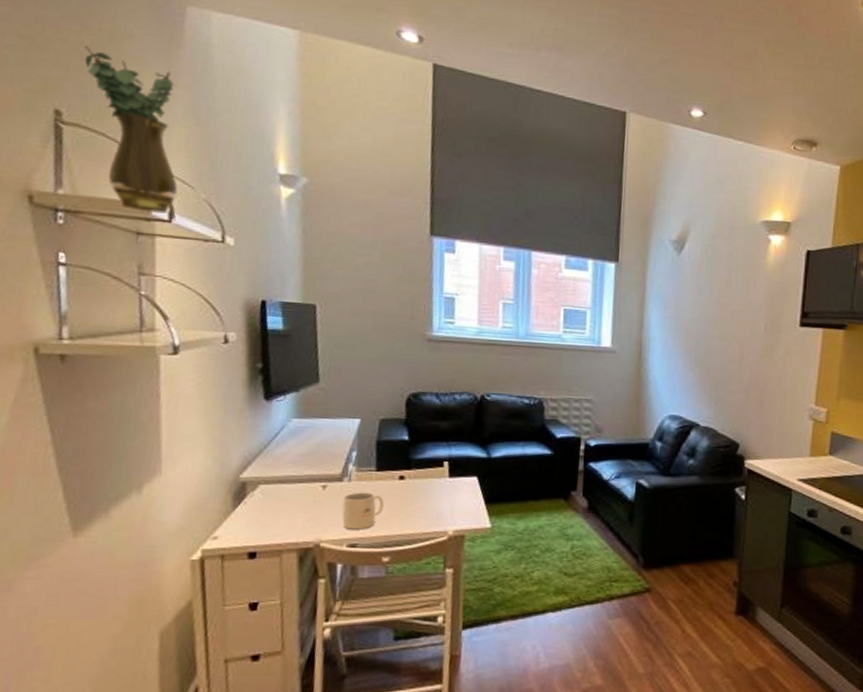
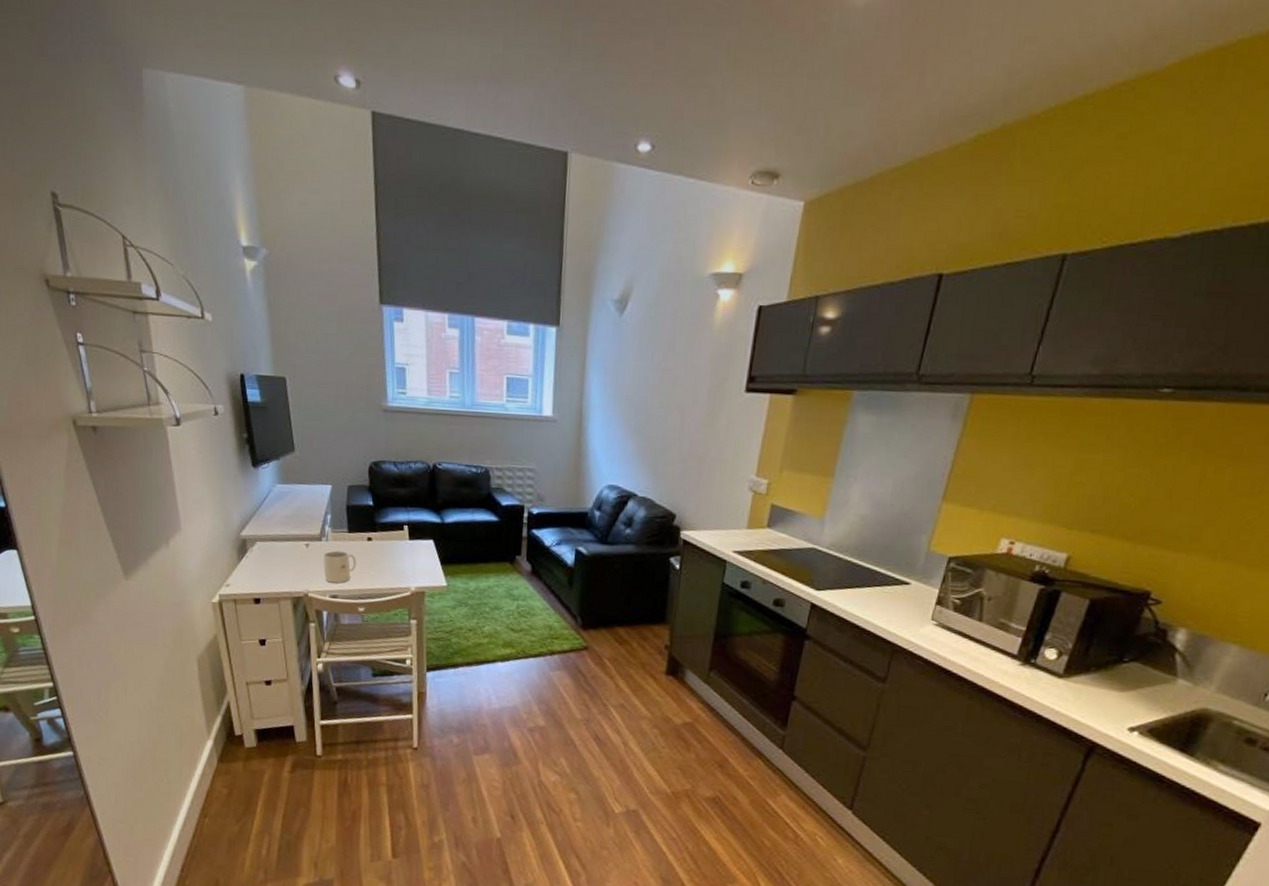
vase: present [84,46,178,214] -> none [65,122,160,292]

